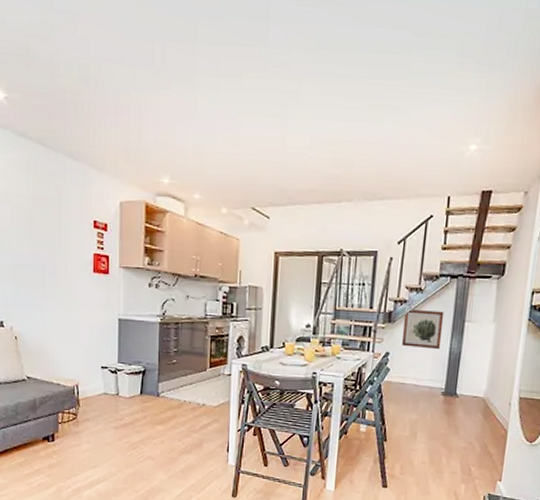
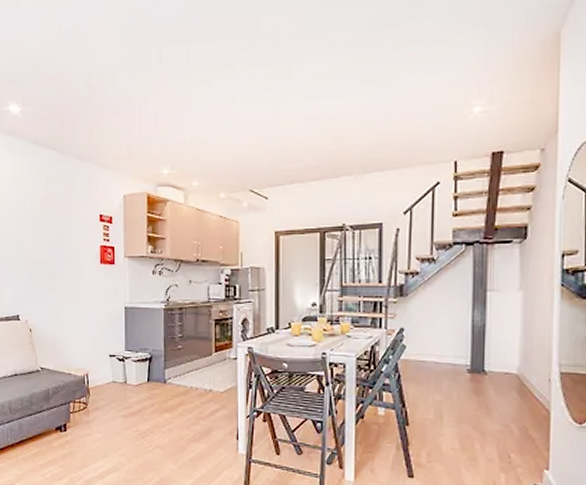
wall art: present [402,310,445,350] -> none [418,281,462,323]

